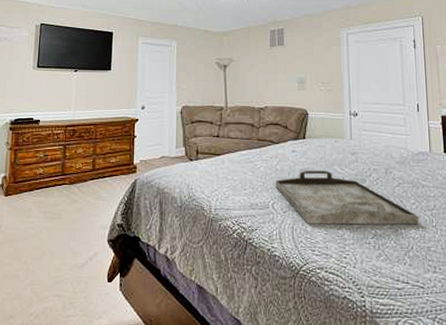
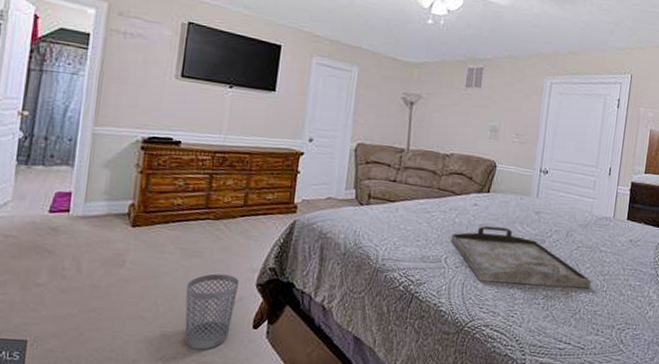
wastebasket: none [50,232,94,304] -> present [184,273,240,350]

